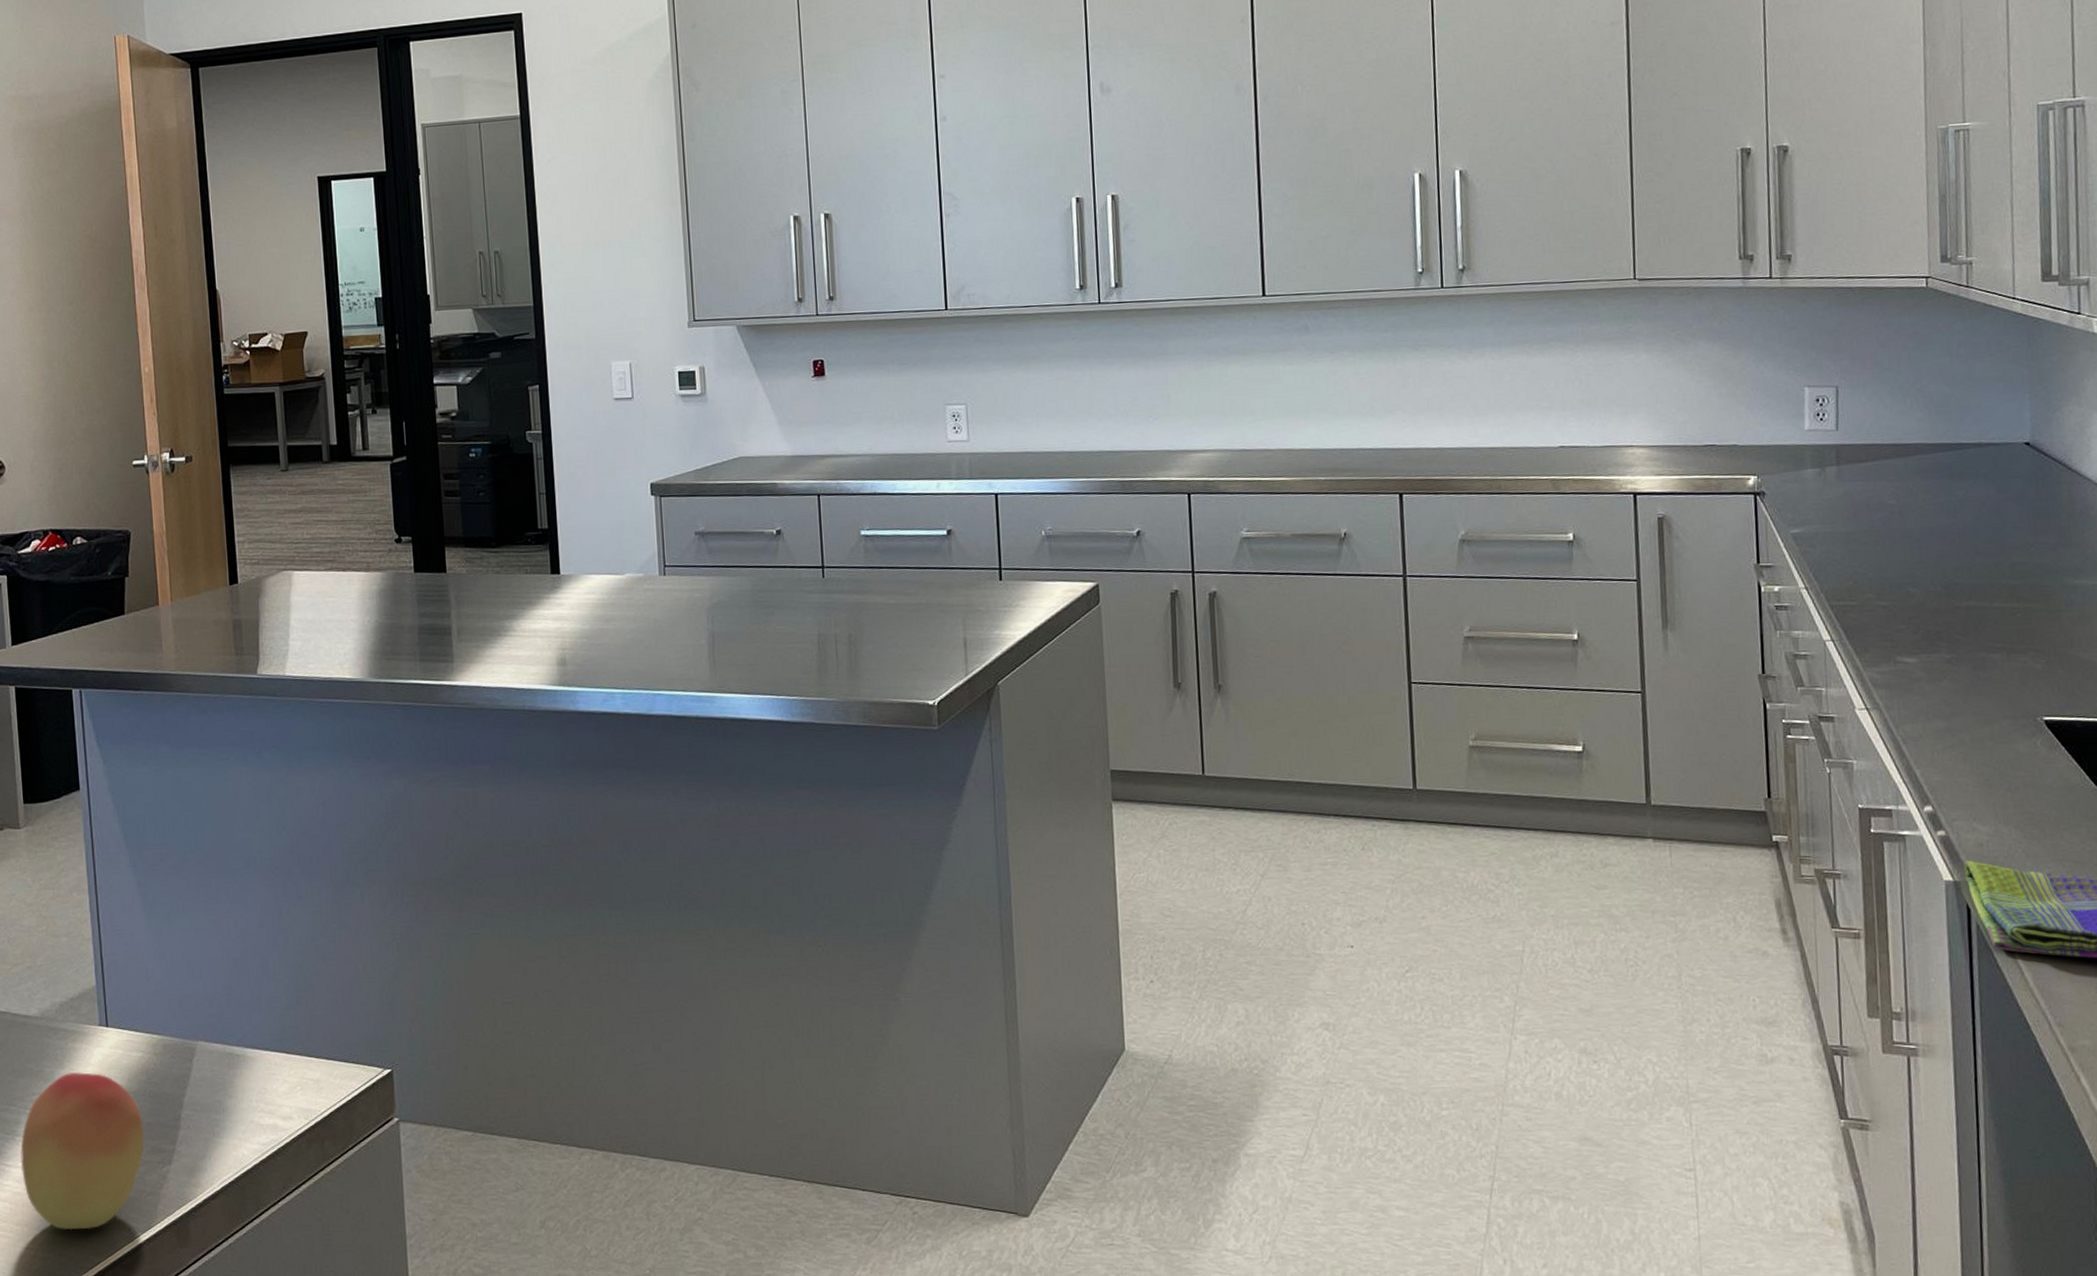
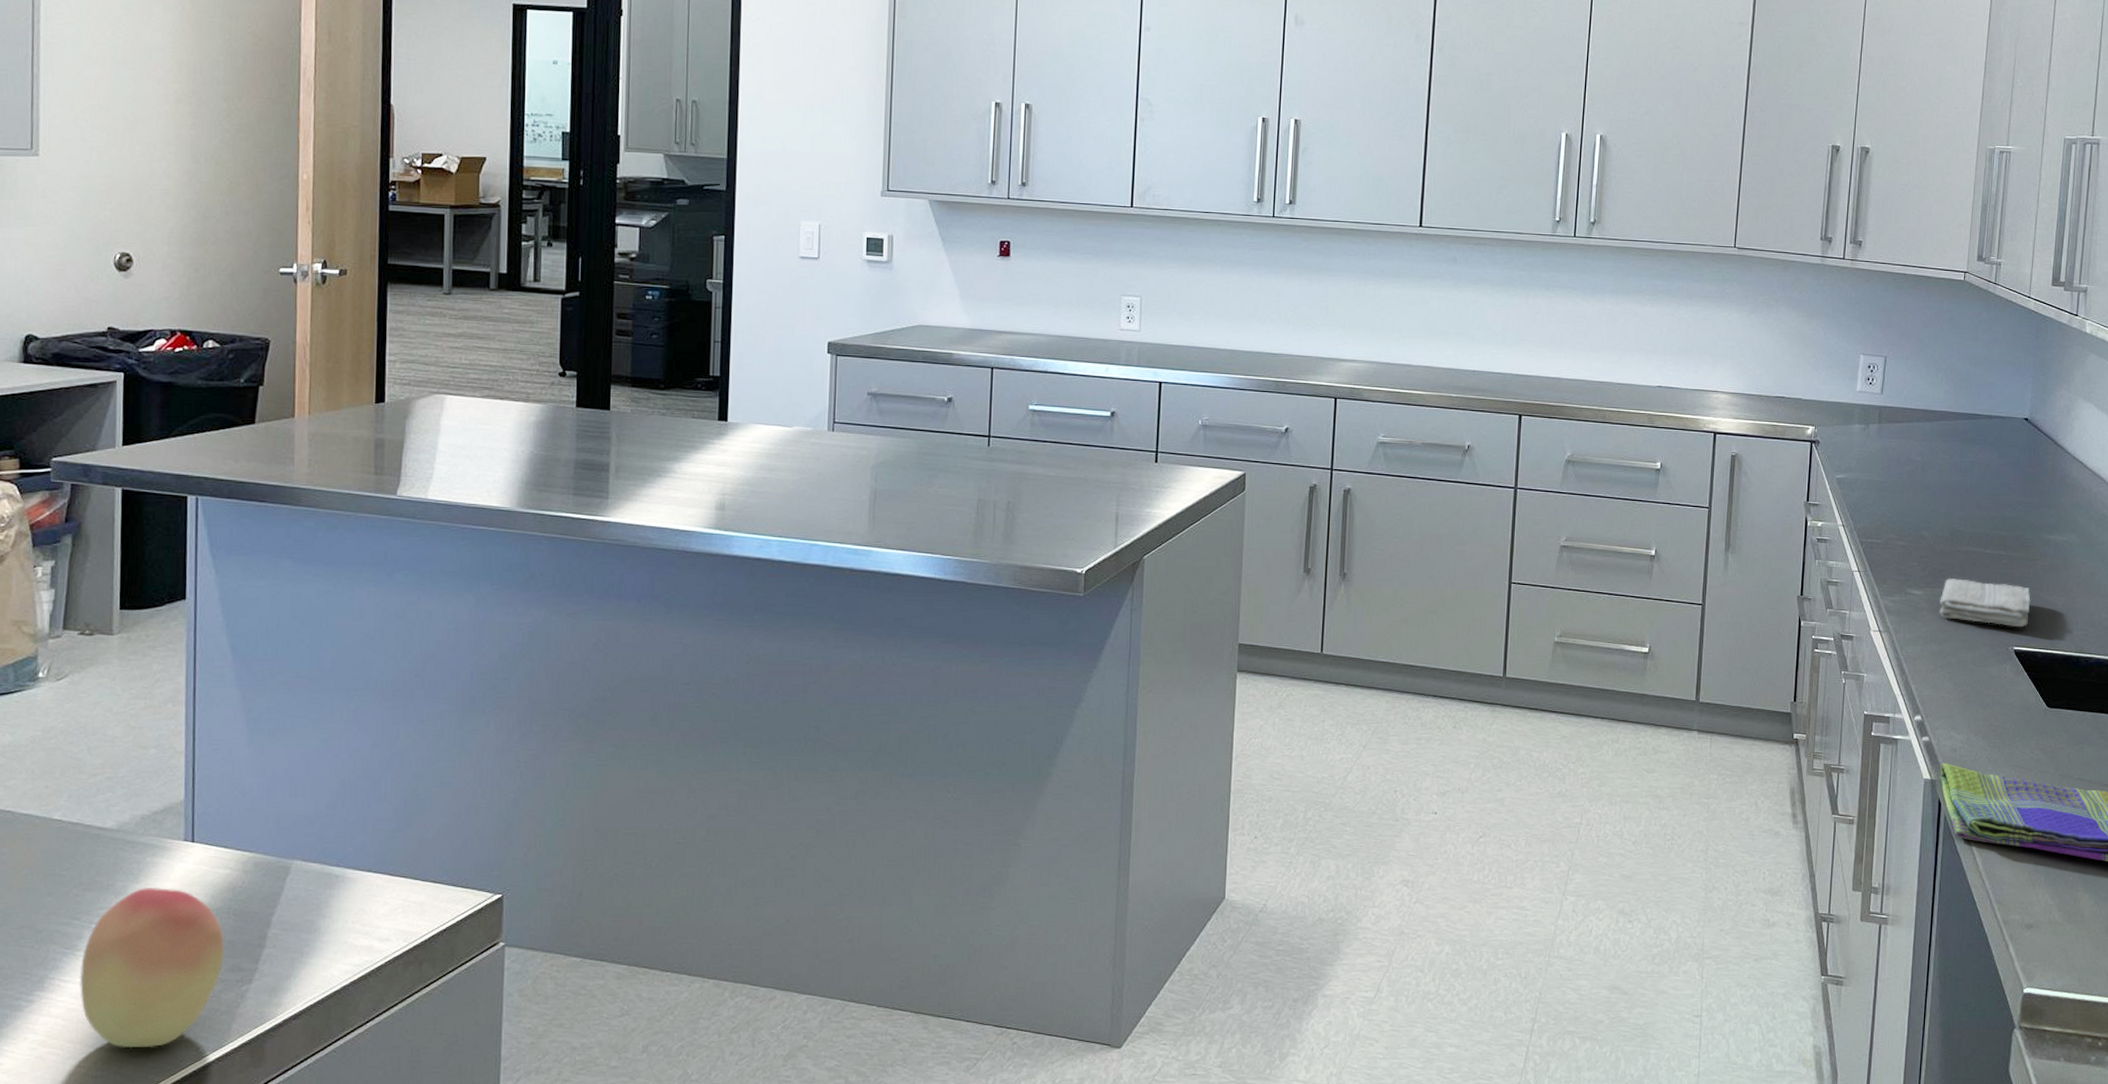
washcloth: none [1940,640,2060,693] -> present [1939,578,2031,628]

